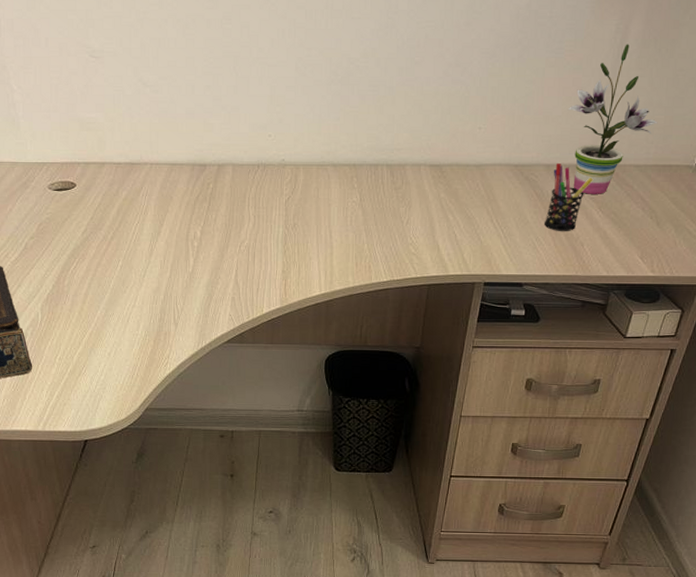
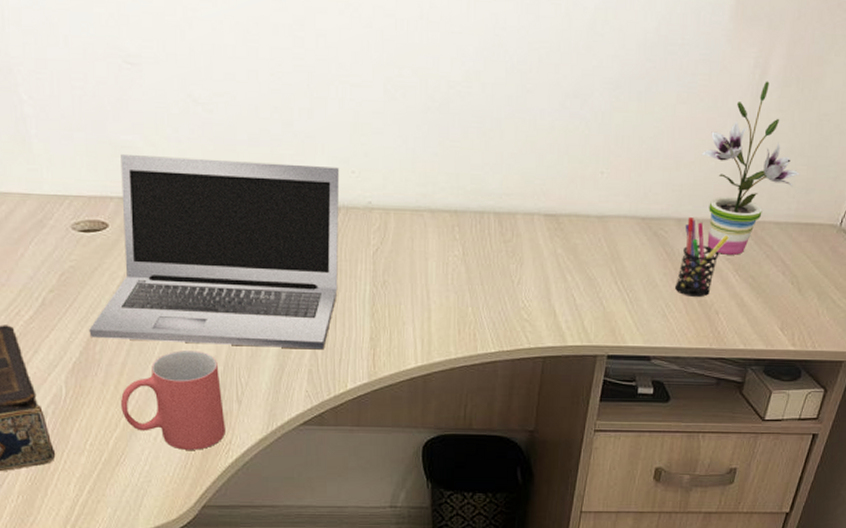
laptop: none [60,129,259,281] -> present [89,155,340,350]
mug: none [83,283,165,363] -> present [121,350,225,450]

